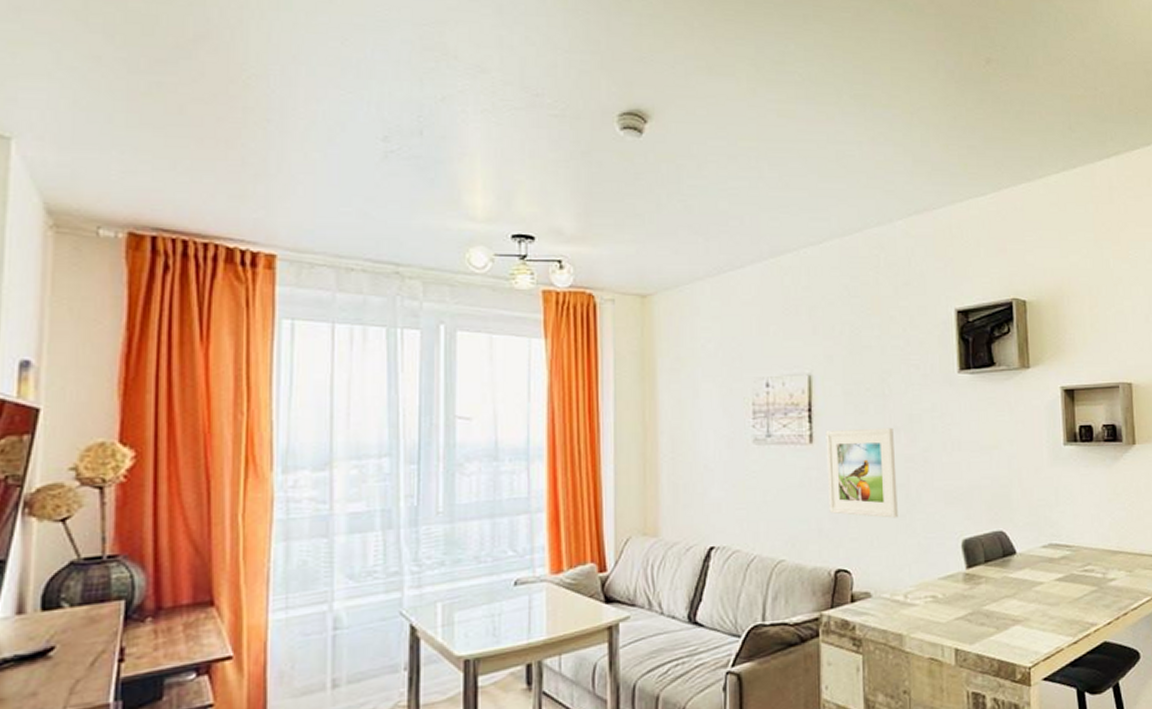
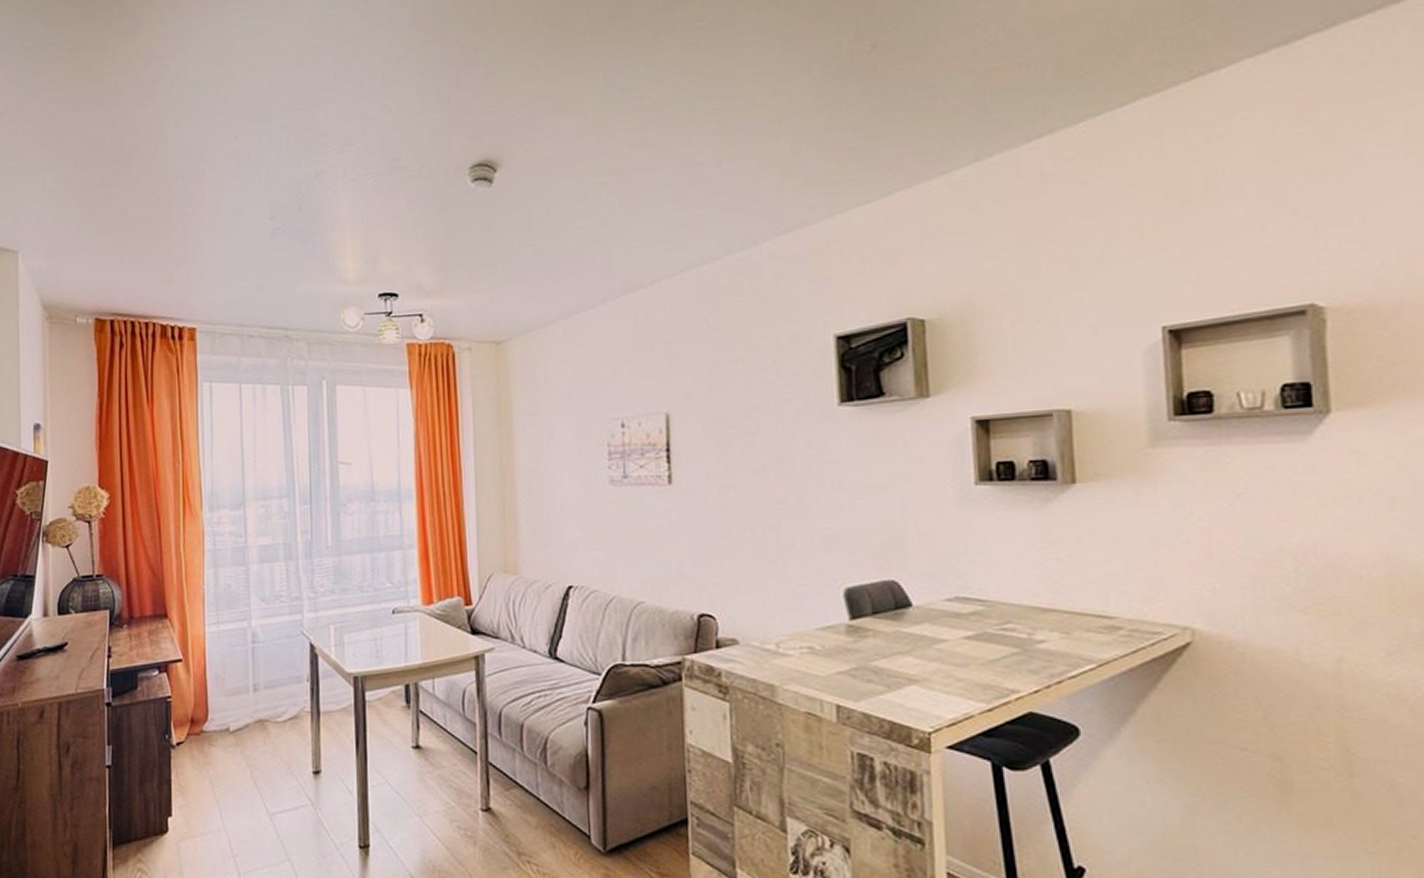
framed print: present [825,427,898,518] -> none [685,467,768,563]

